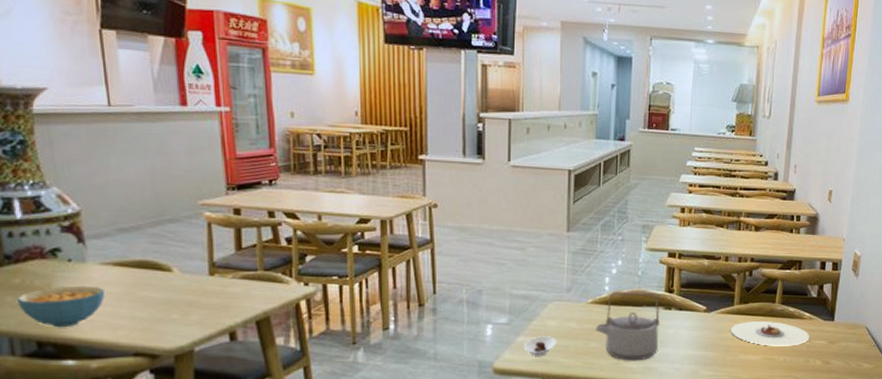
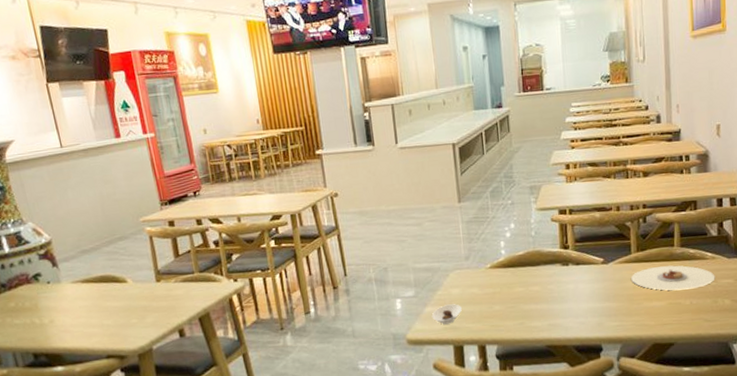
cereal bowl: present [17,285,106,328] -> none [14,302,79,341]
teapot: present [595,291,660,361] -> none [497,250,561,320]

